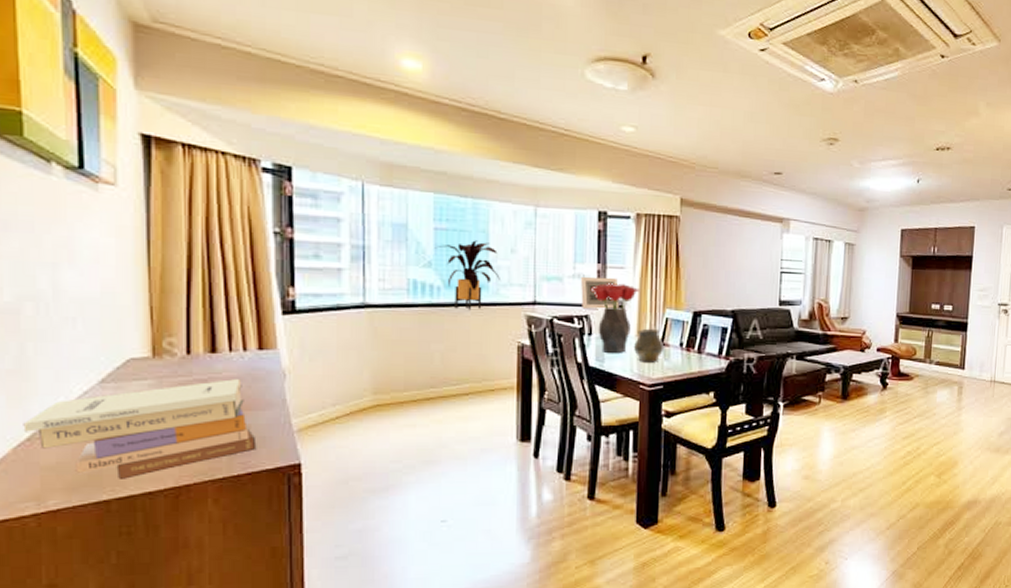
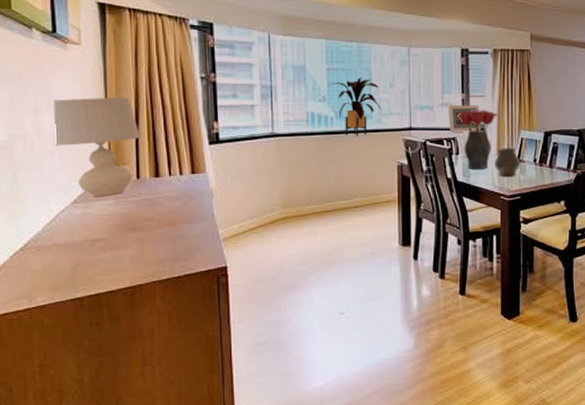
books: present [23,378,257,479] -> none [17,197,192,280]
table lamp: none [78,252,192,376] -> present [53,97,140,197]

